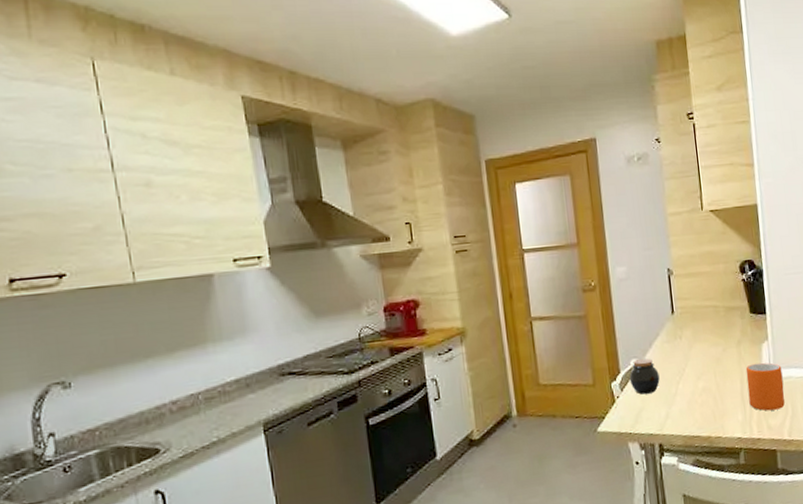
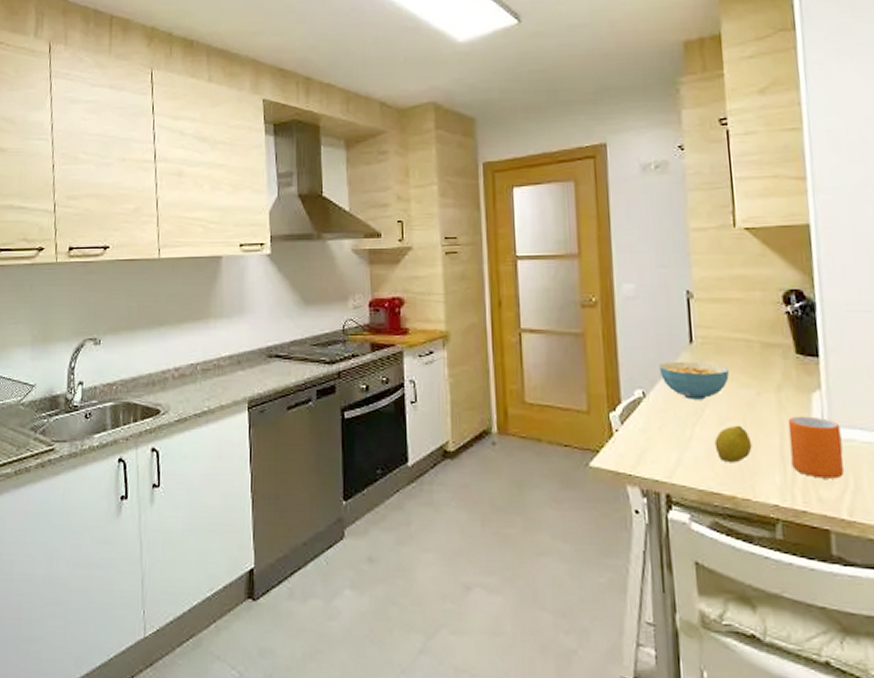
jar: present [629,358,660,395] -> none [632,390,671,432]
cereal bowl: none [648,329,703,362] -> present [658,361,729,400]
fruit: none [693,377,721,410] -> present [714,425,752,463]

